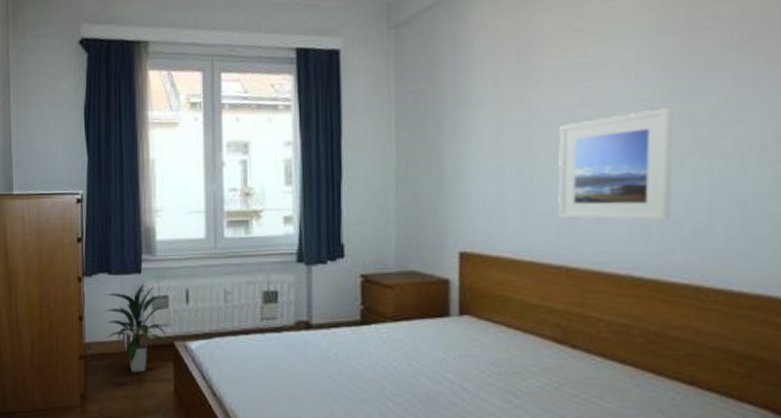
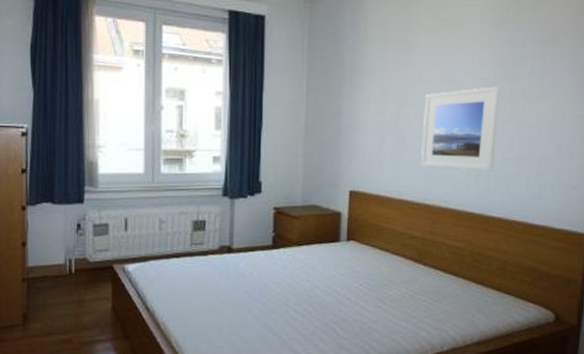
indoor plant: present [104,284,167,372] -> none [48,213,106,293]

